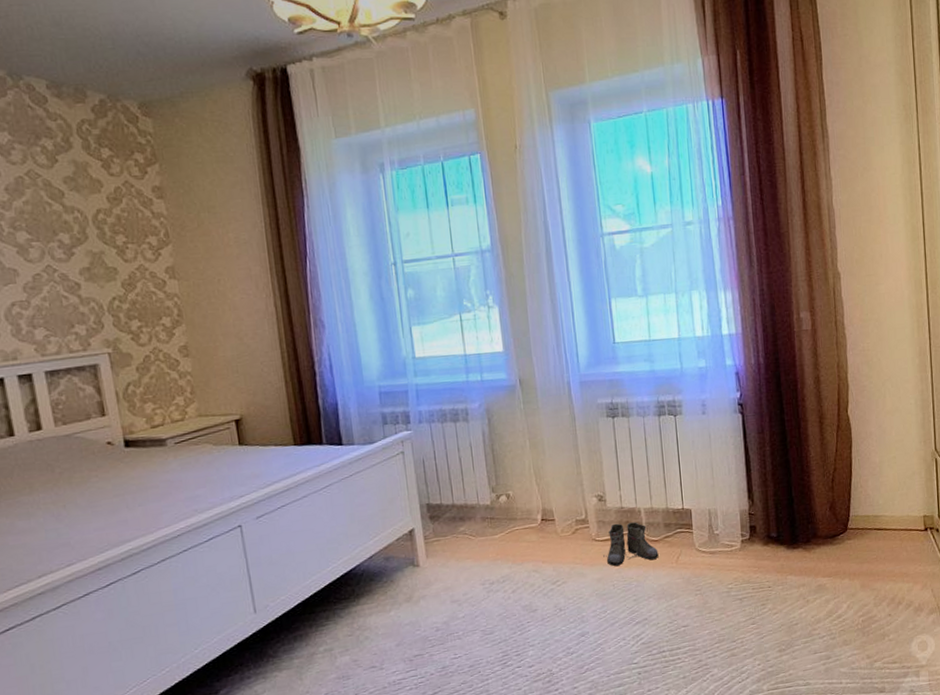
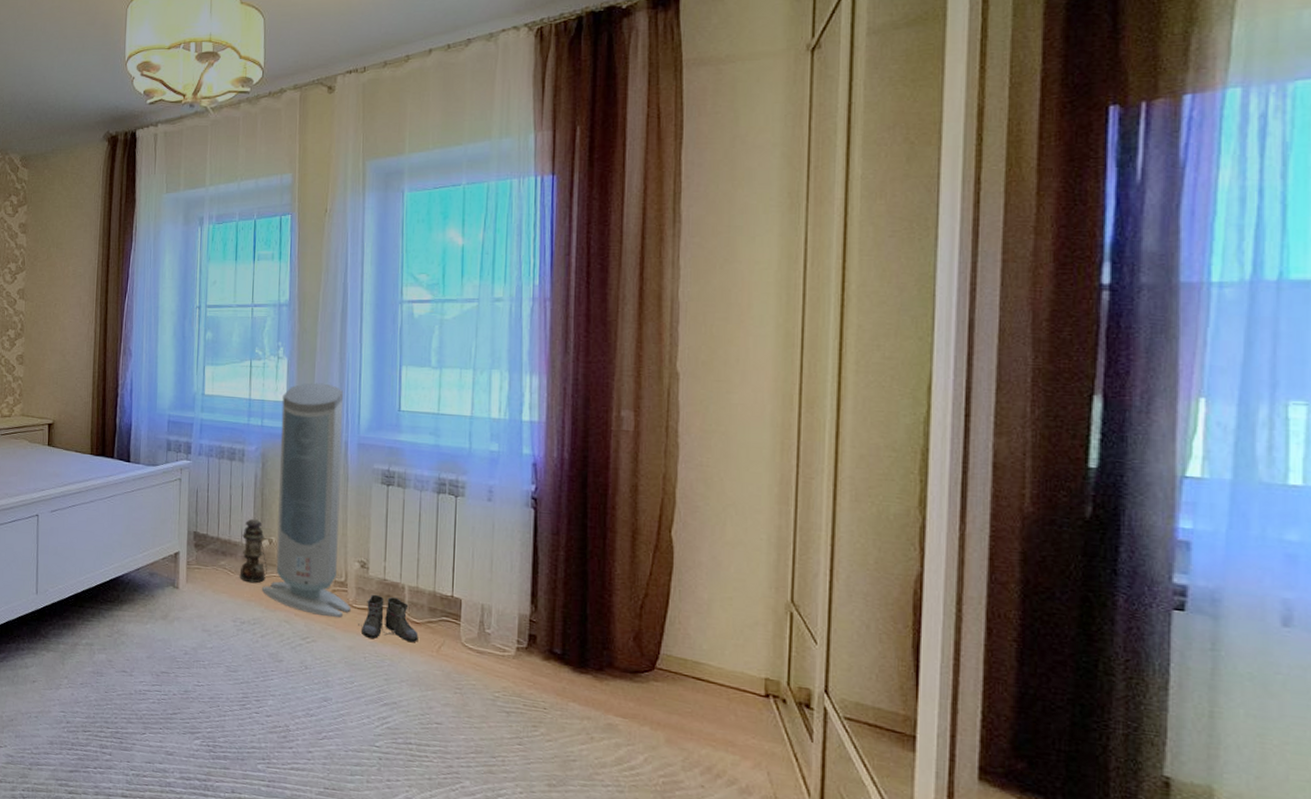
lantern: none [478,476,509,543] -> present [239,518,267,584]
air purifier: none [498,326,595,558] -> present [262,382,351,618]

